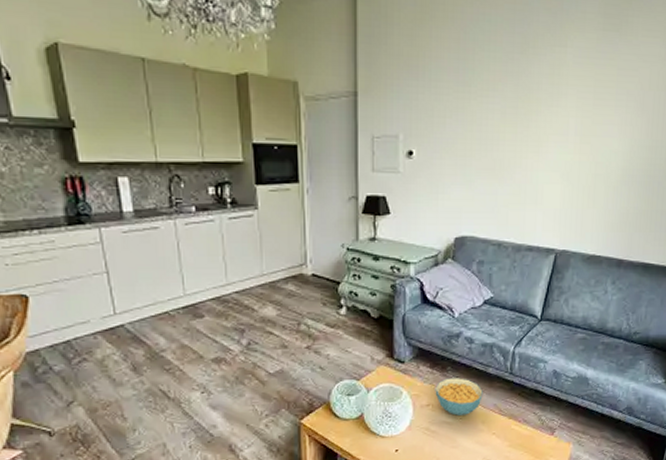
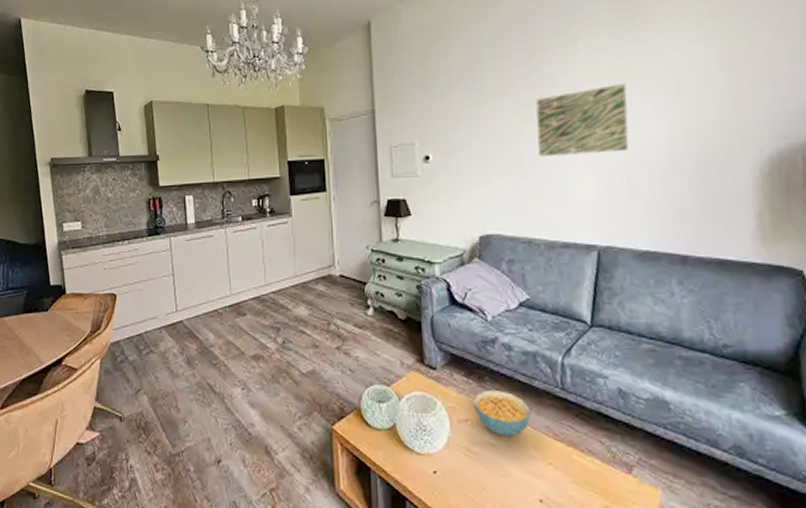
wall art: none [518,94,602,163] -> present [536,84,629,157]

